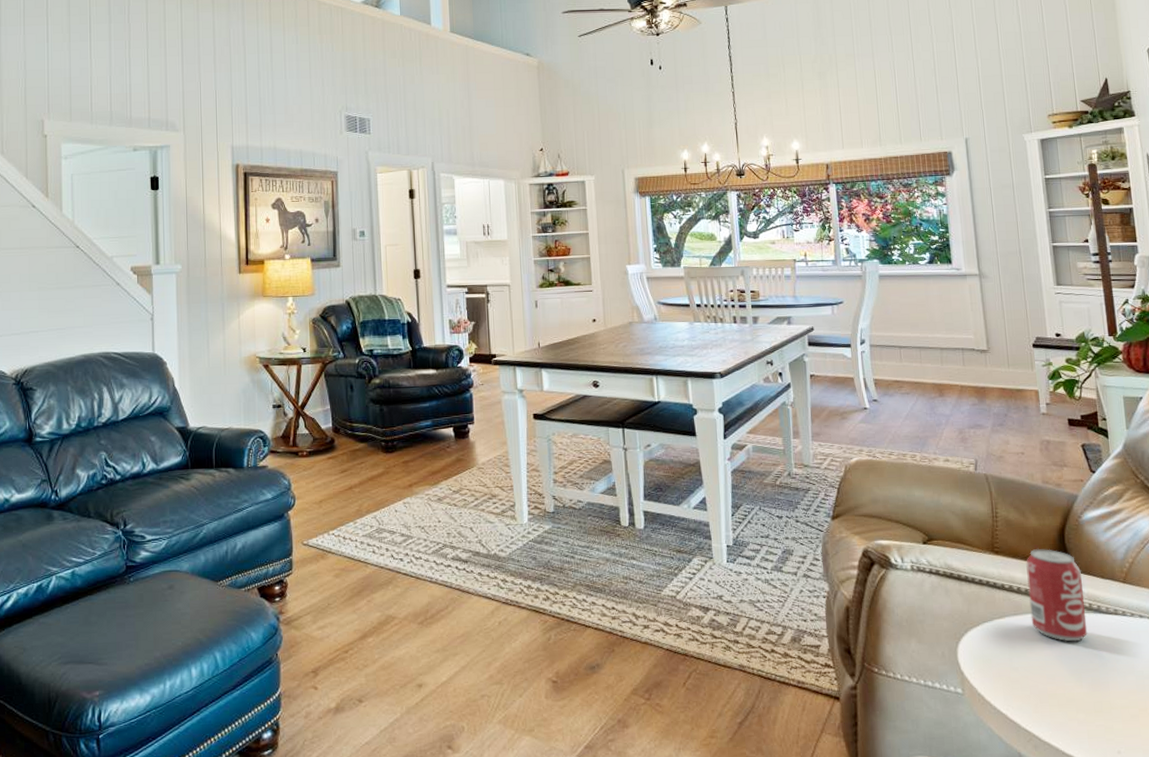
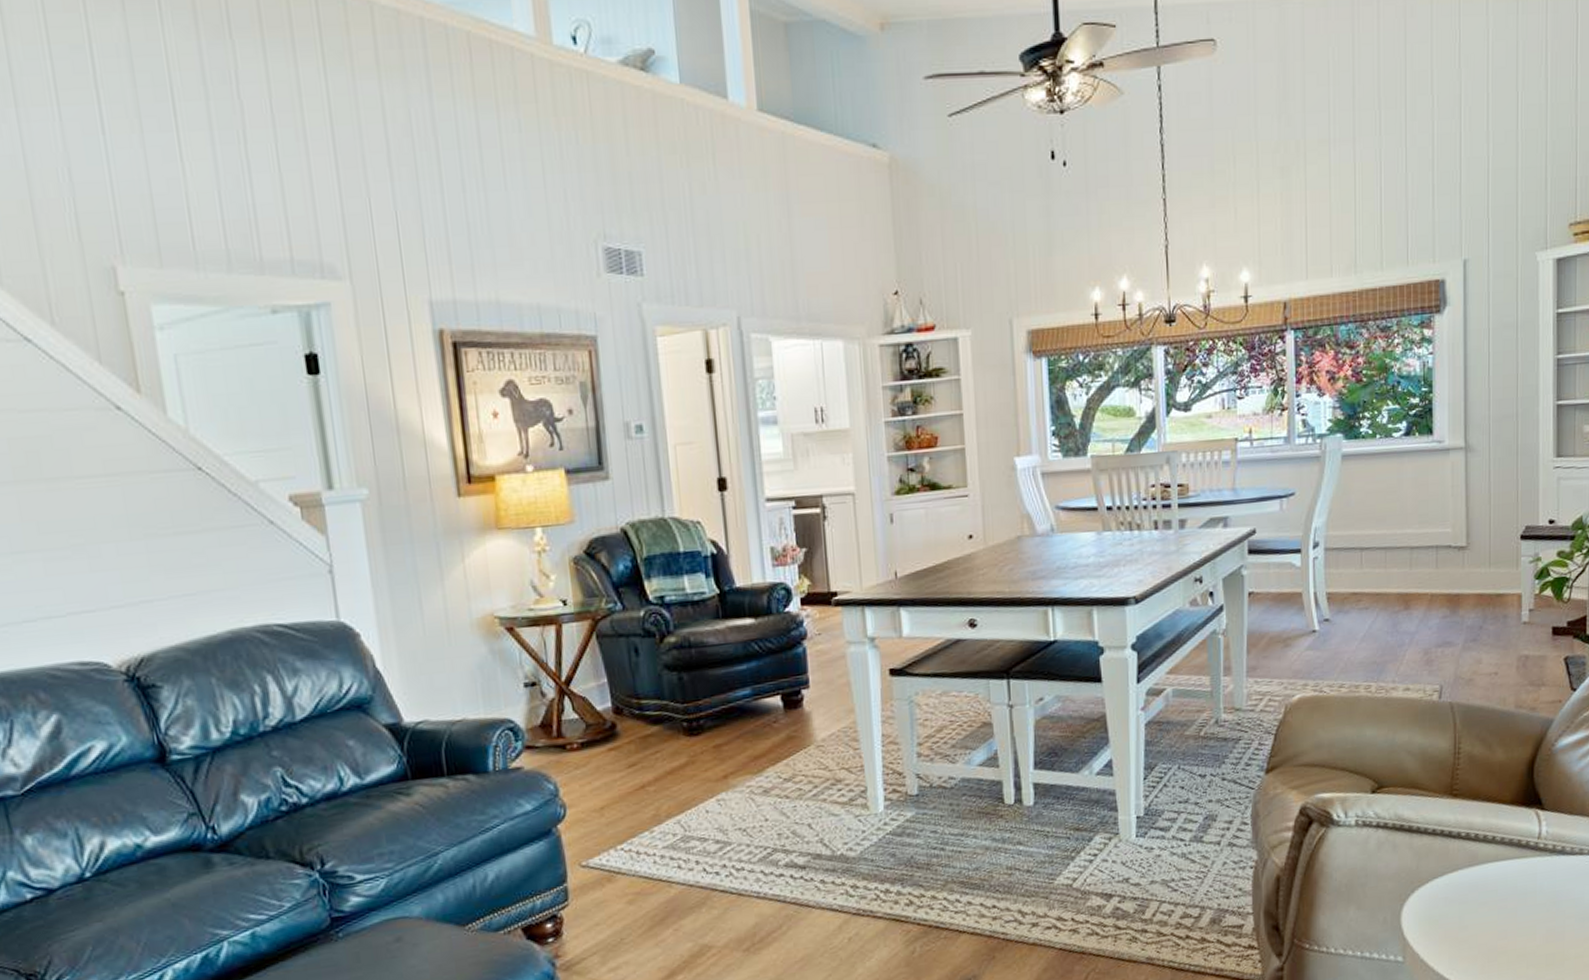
beverage can: present [1026,548,1088,642] -> none [1487,785,1548,891]

